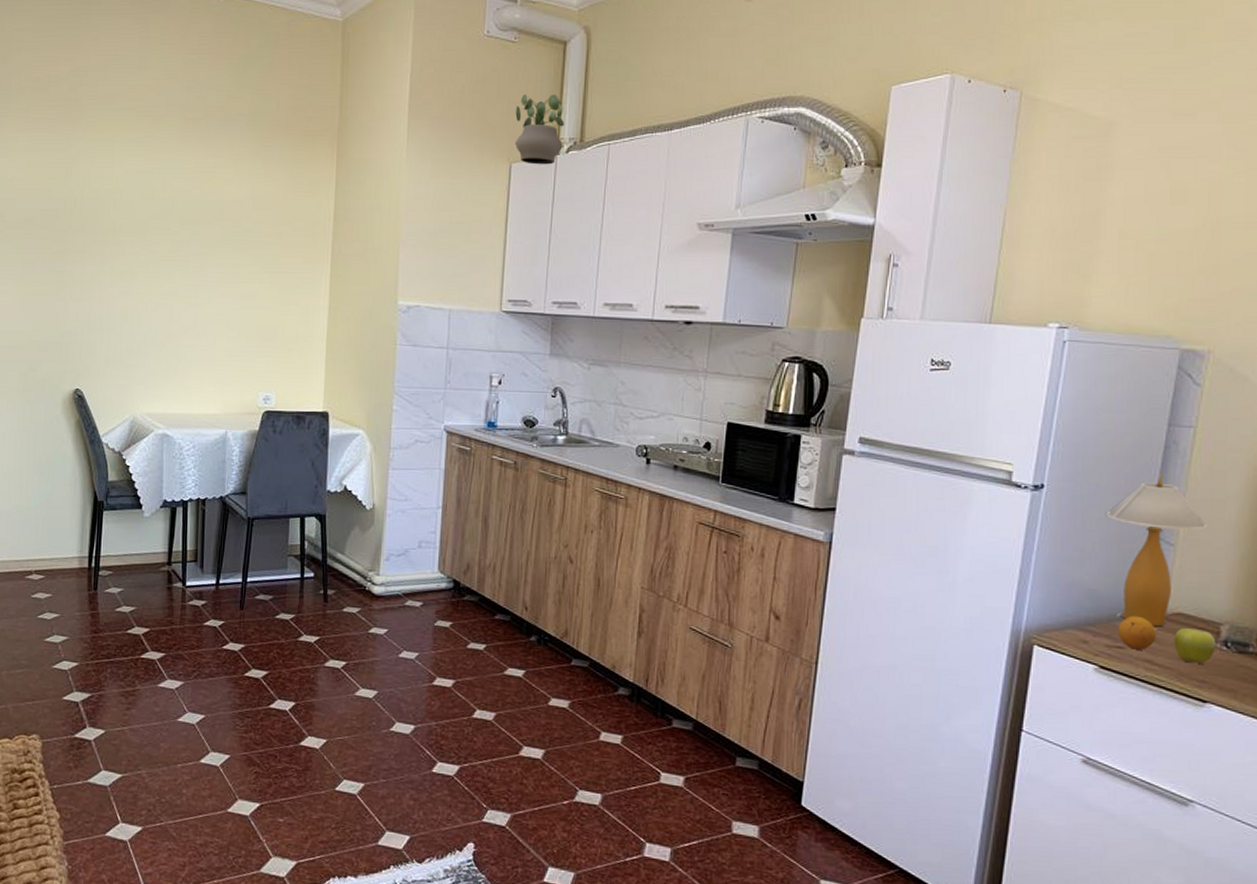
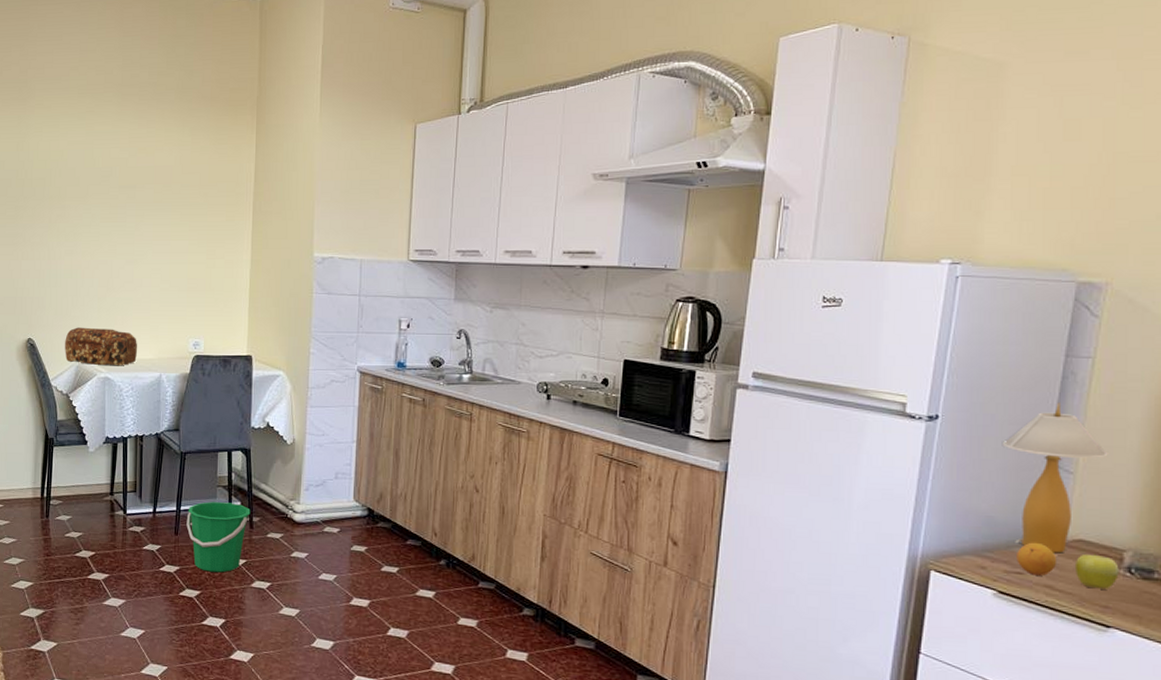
bread loaf: none [117,377,200,422] -> present [65,327,137,366]
bucket: none [253,573,325,651] -> present [186,502,251,573]
potted plant: present [514,93,564,165] -> none [419,59,465,125]

